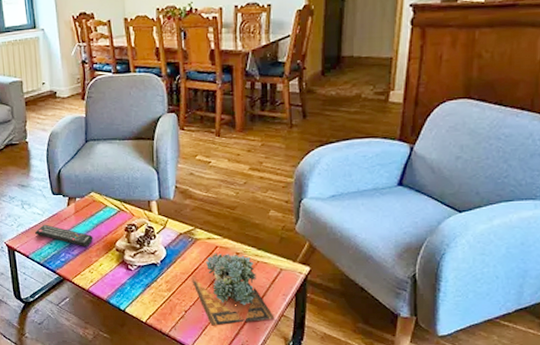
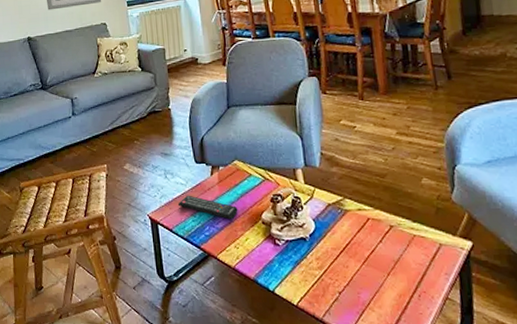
succulent plant: present [191,253,275,326] -> none [343,225,439,310]

